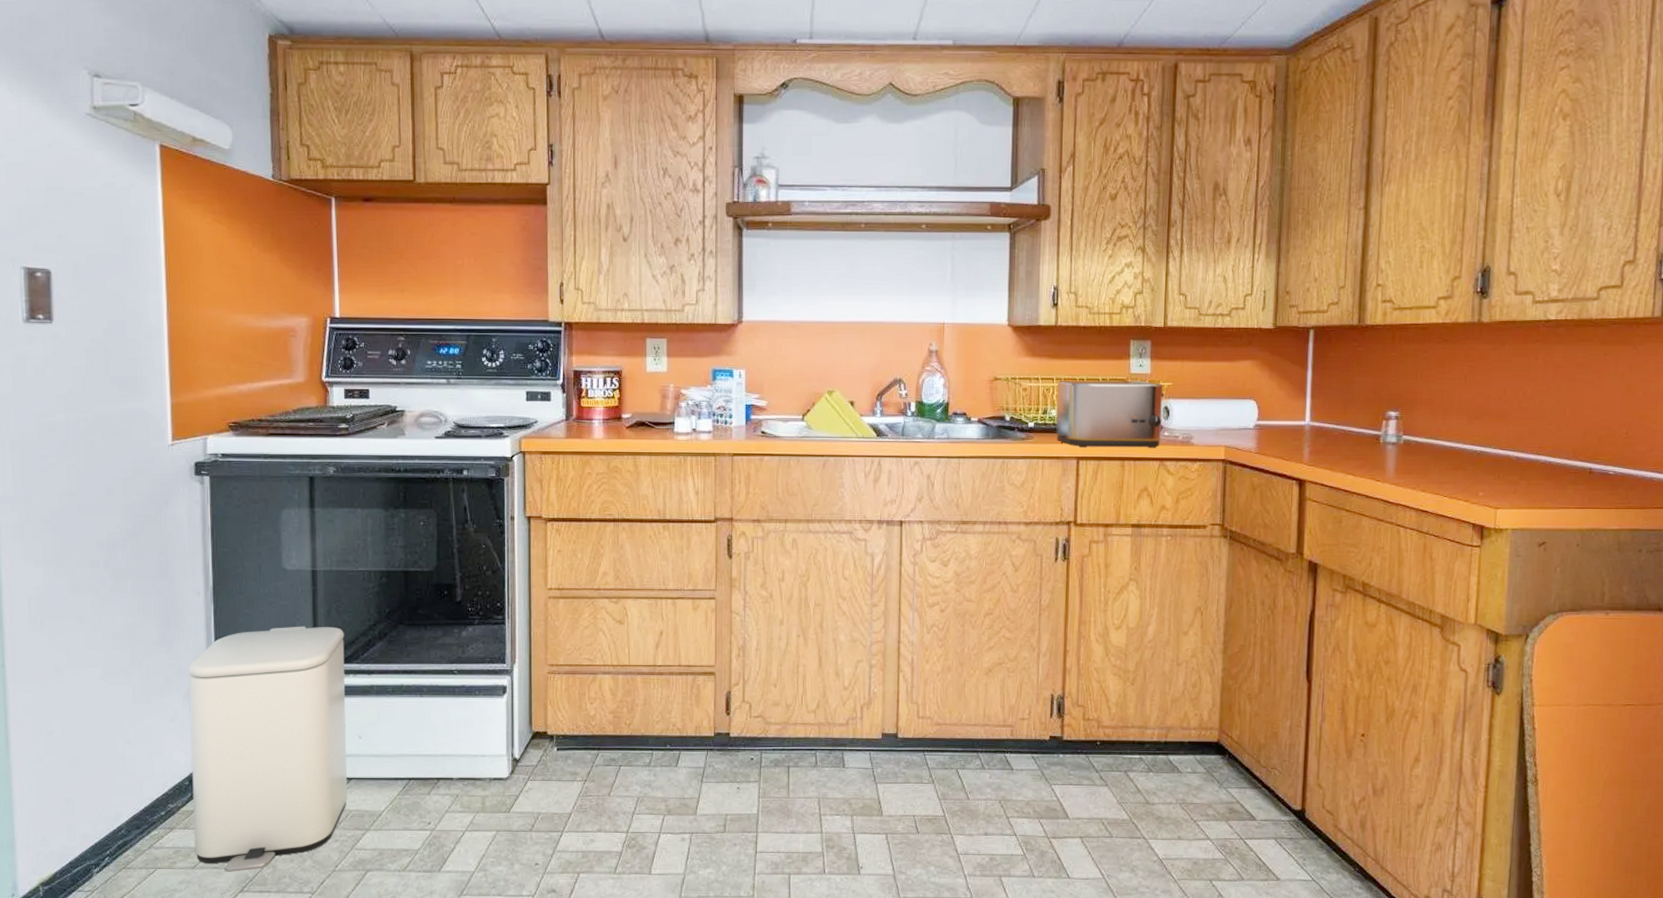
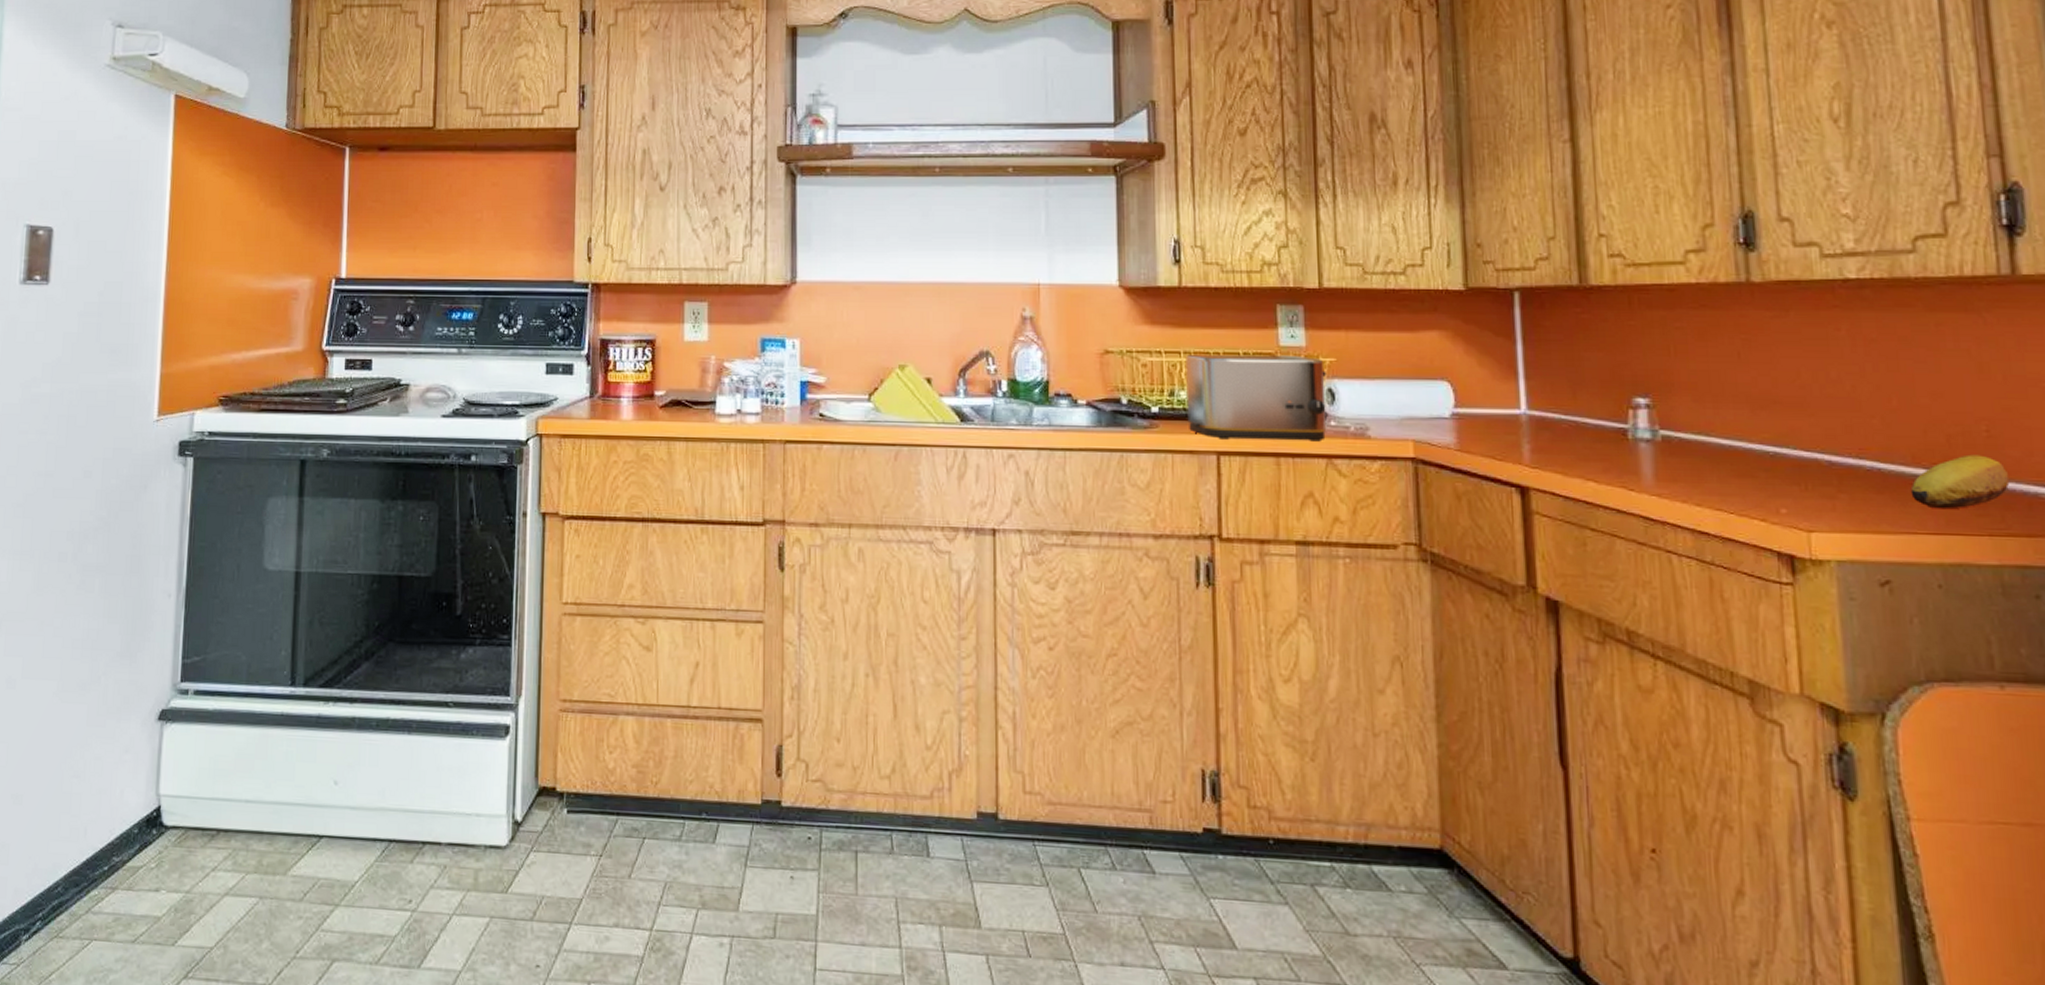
pedal bin: present [188,626,347,872] -> none [137,639,326,951]
fruit: none [1568,450,1636,490] -> present [1910,454,2010,510]

